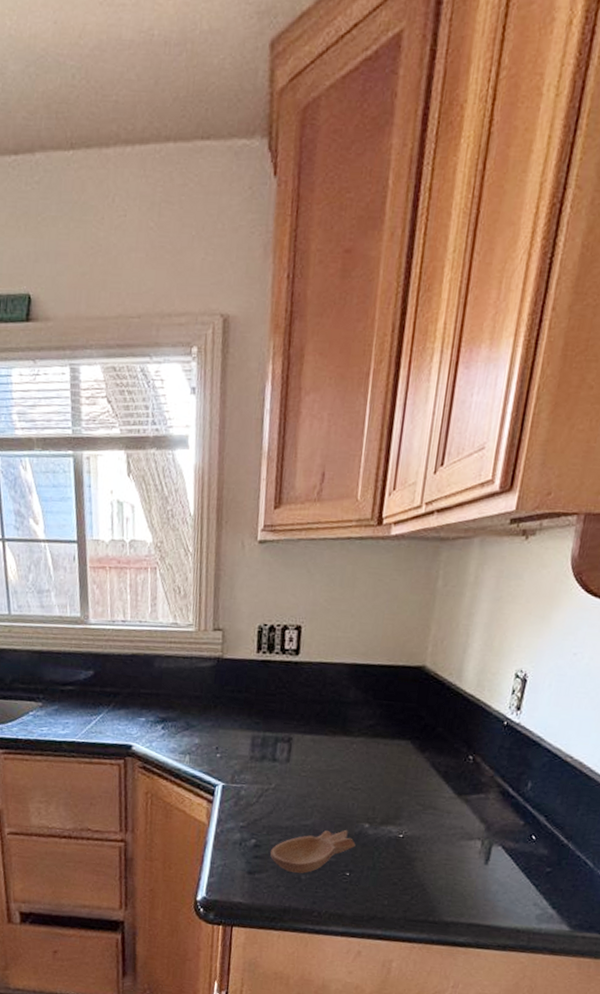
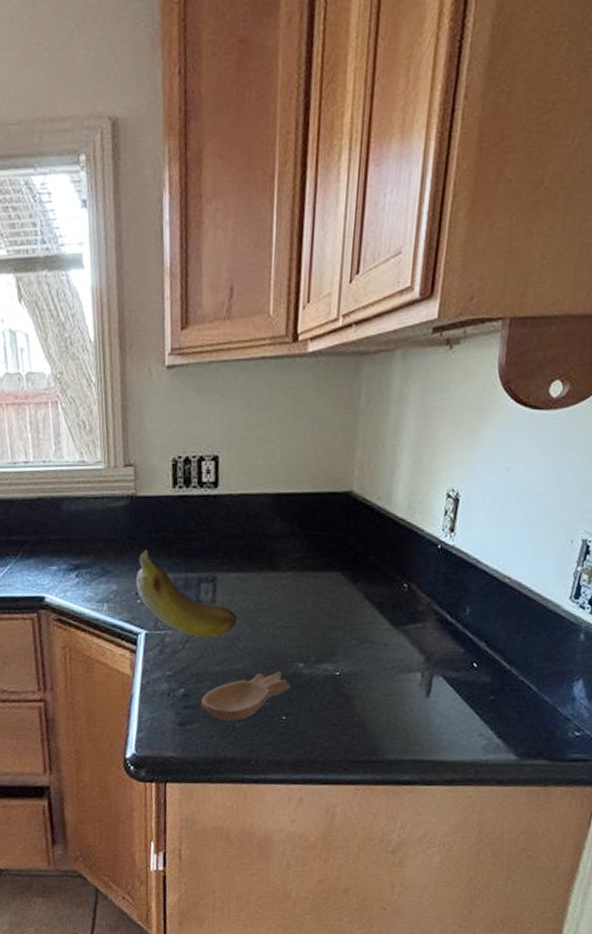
banana: none [216,708,309,794] -> present [135,549,237,638]

